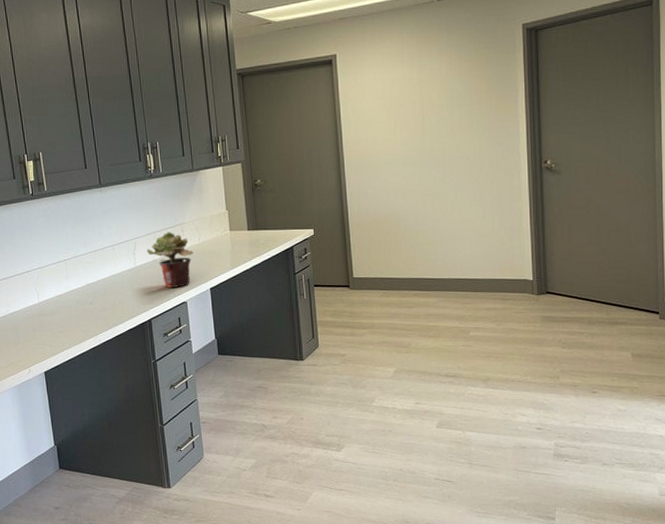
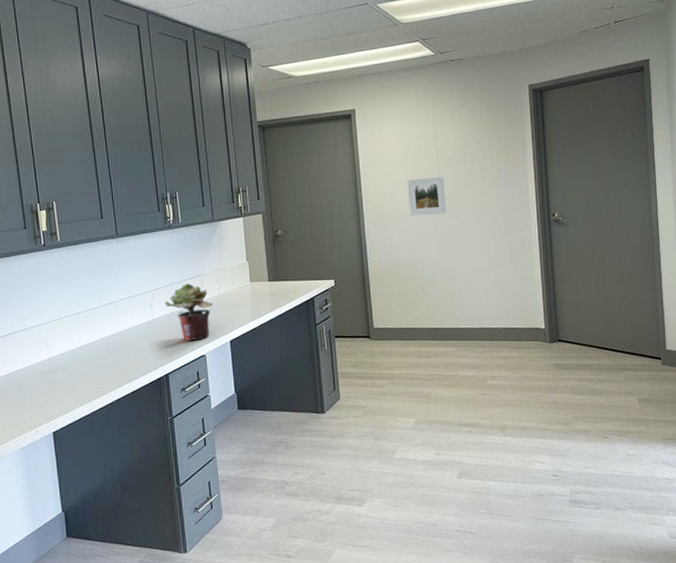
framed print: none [390,123,431,164] -> present [407,176,447,216]

